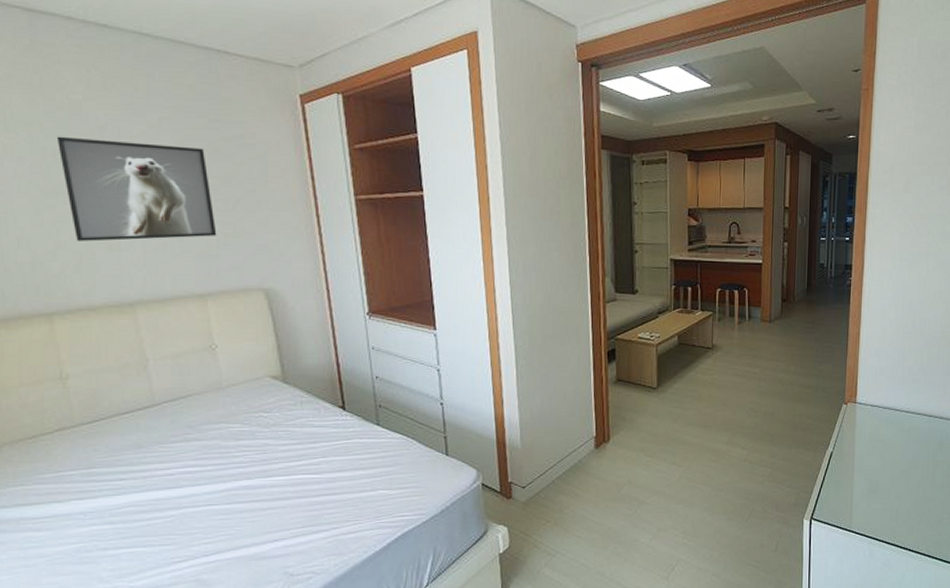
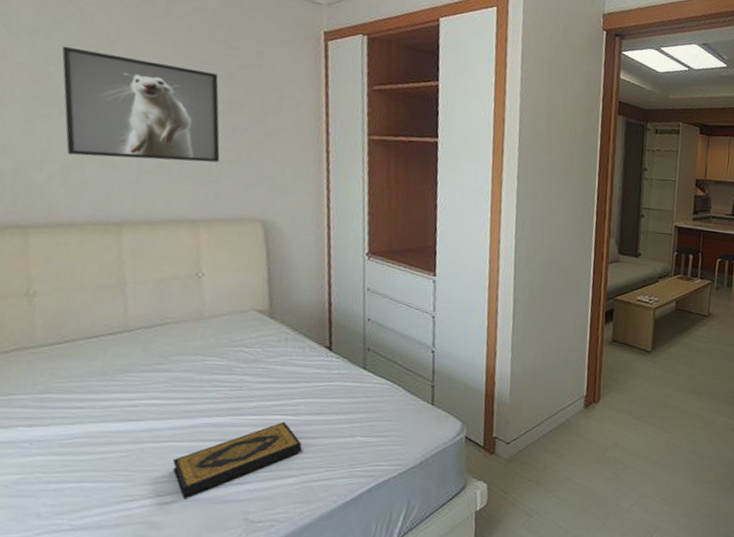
hardback book: none [213,480,329,557] -> present [173,421,302,498]

